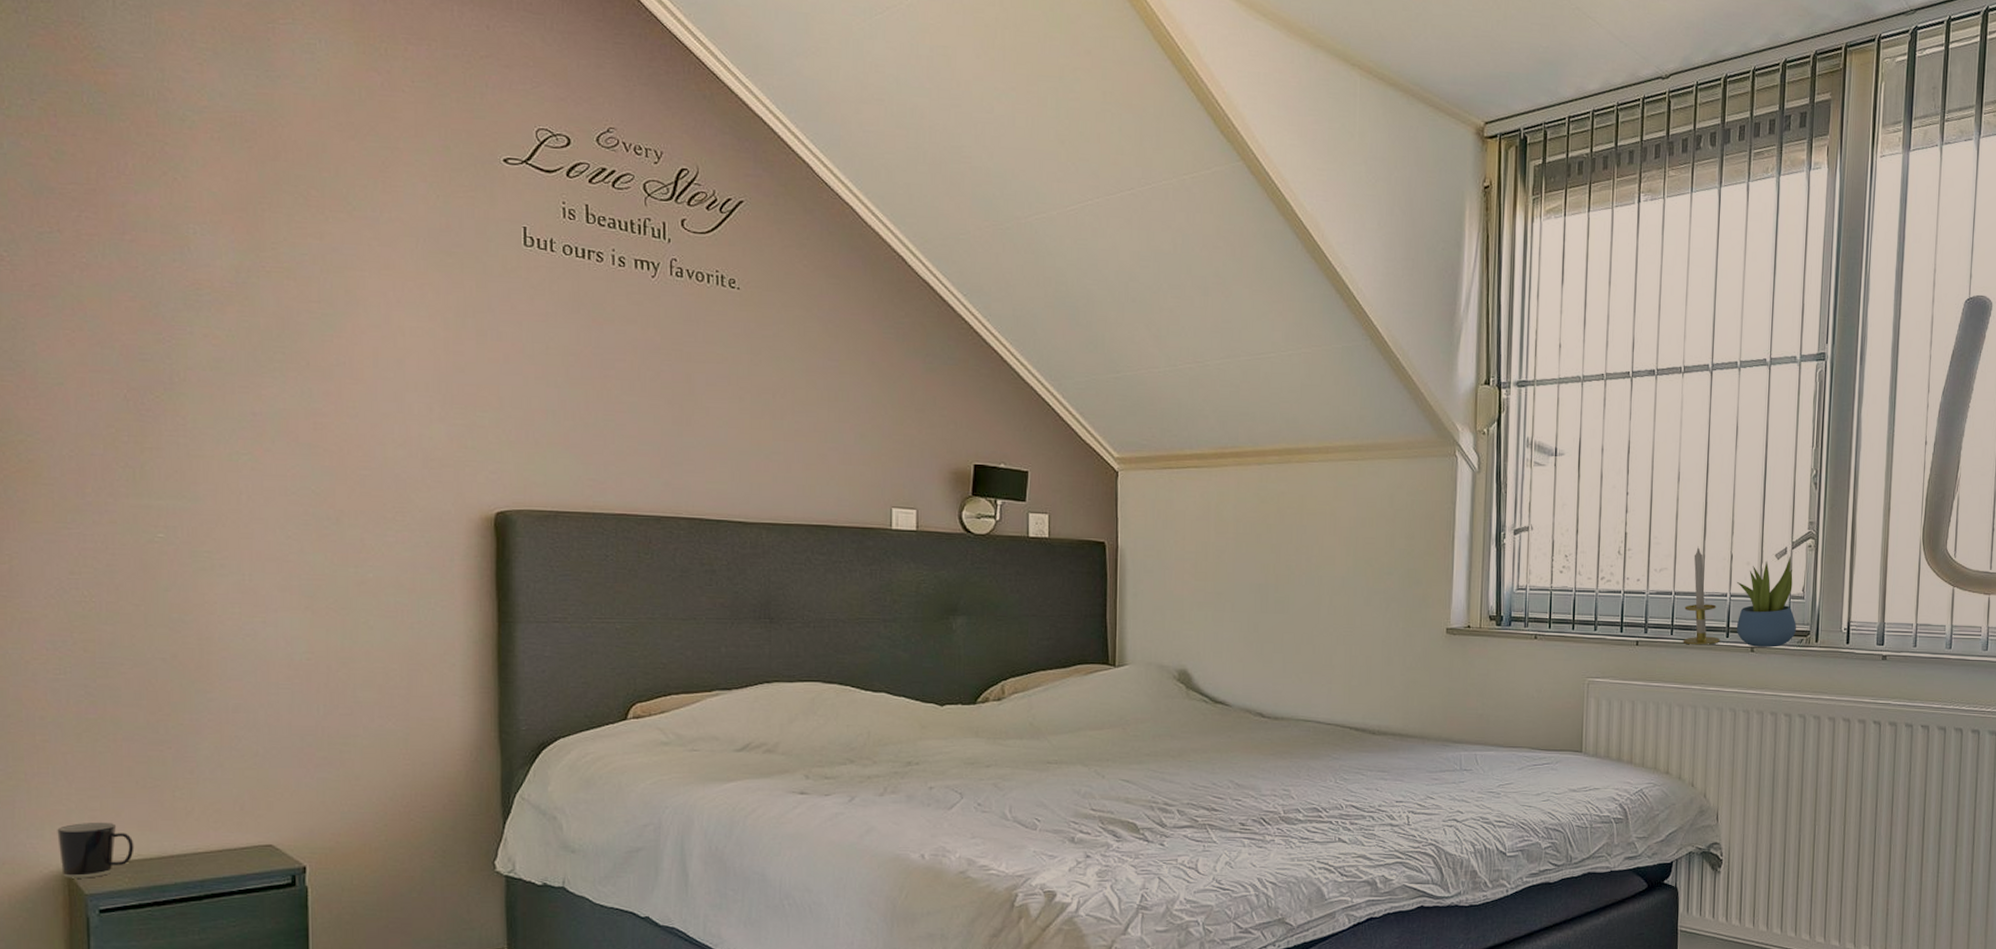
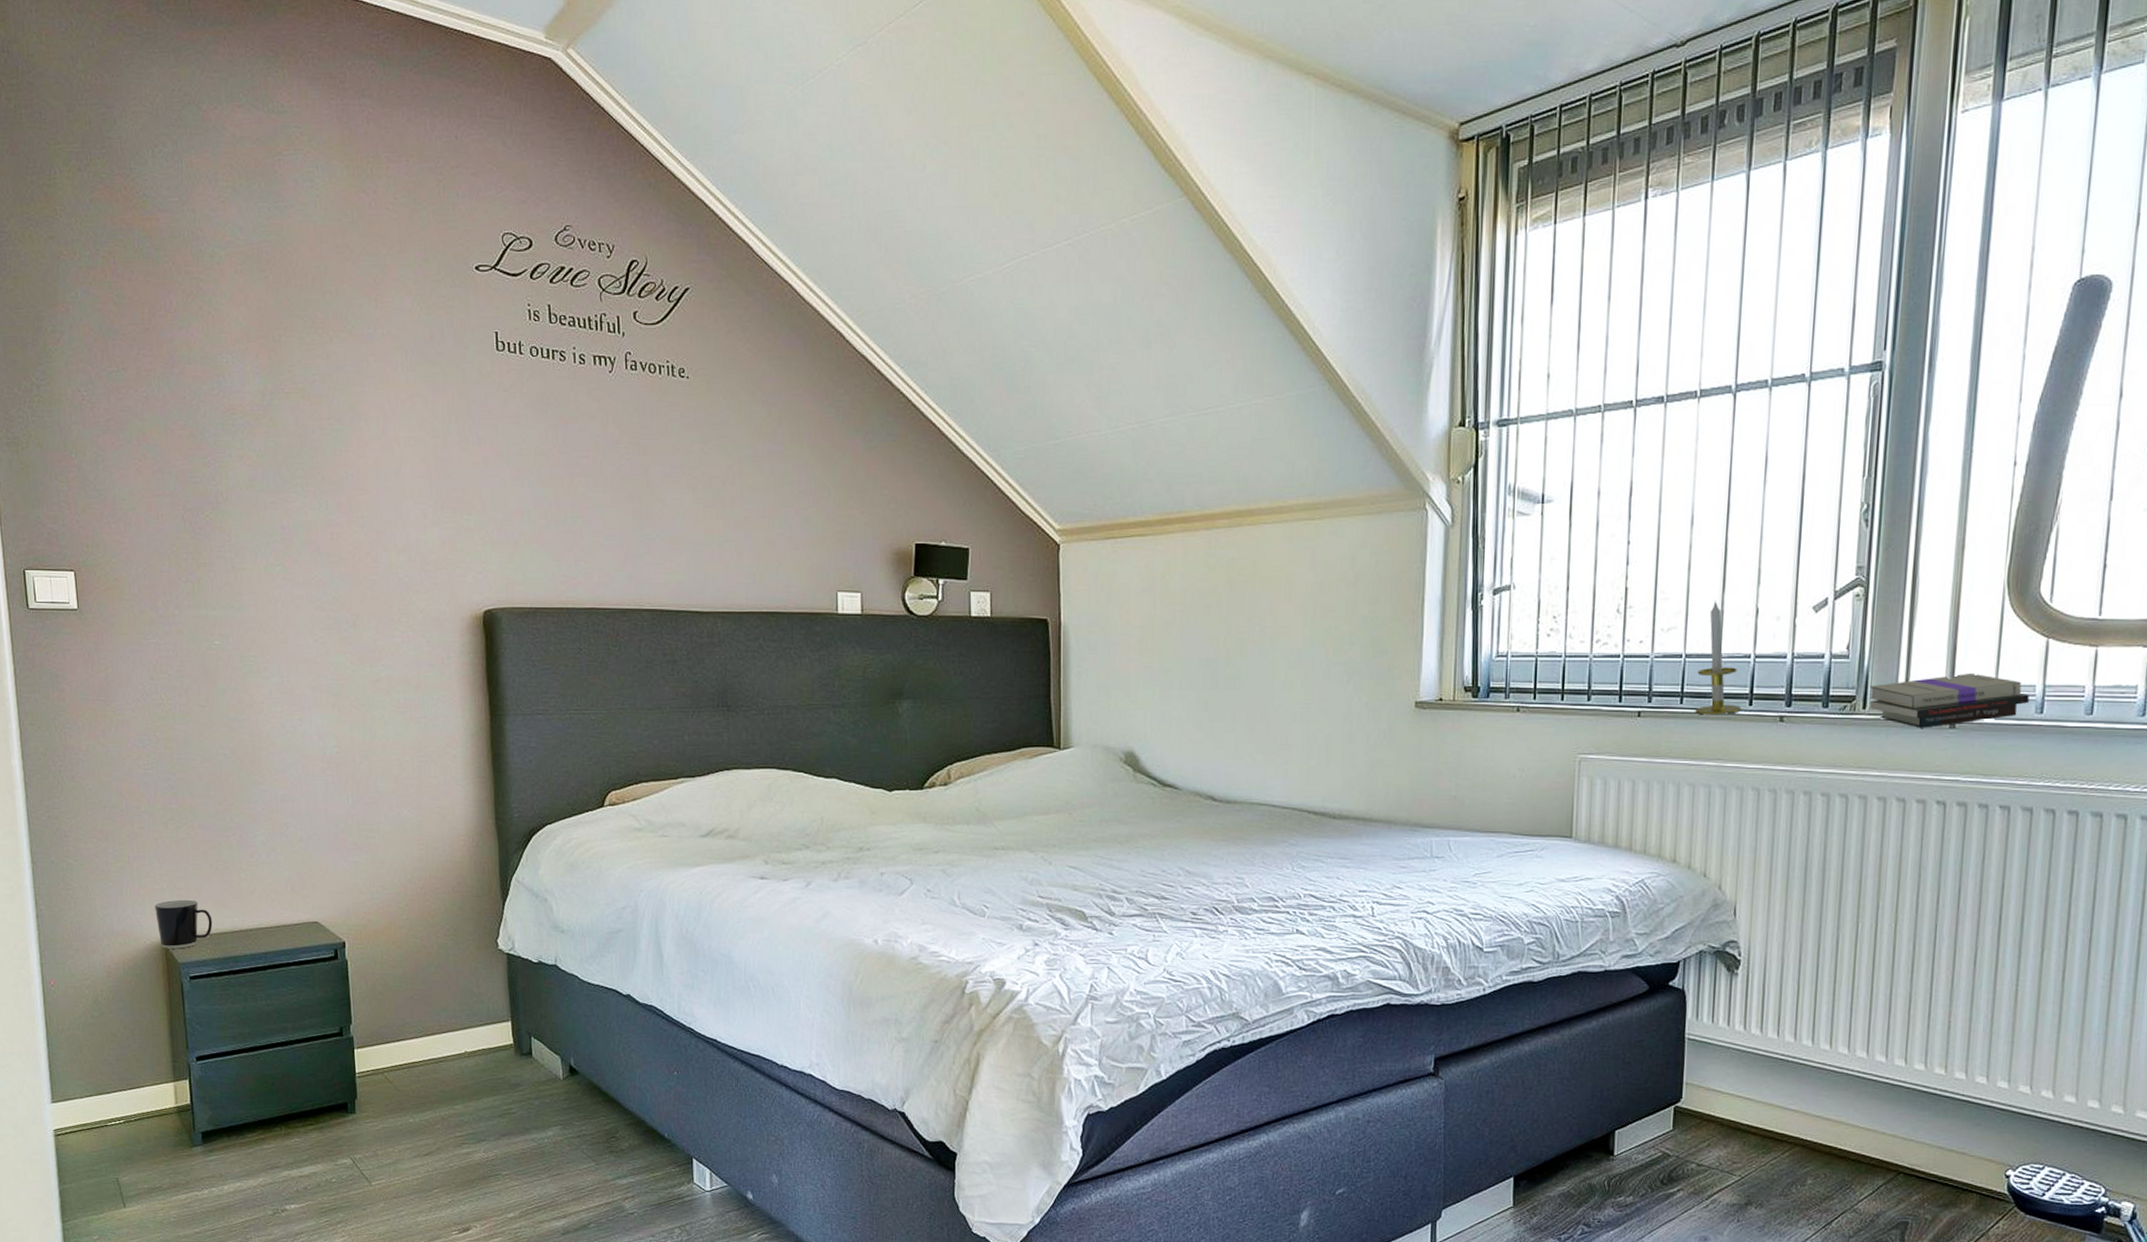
succulent plant: present [1736,557,1796,648] -> none [1761,609,1838,717]
books: none [1820,613,1941,659] -> present [1869,672,2029,728]

